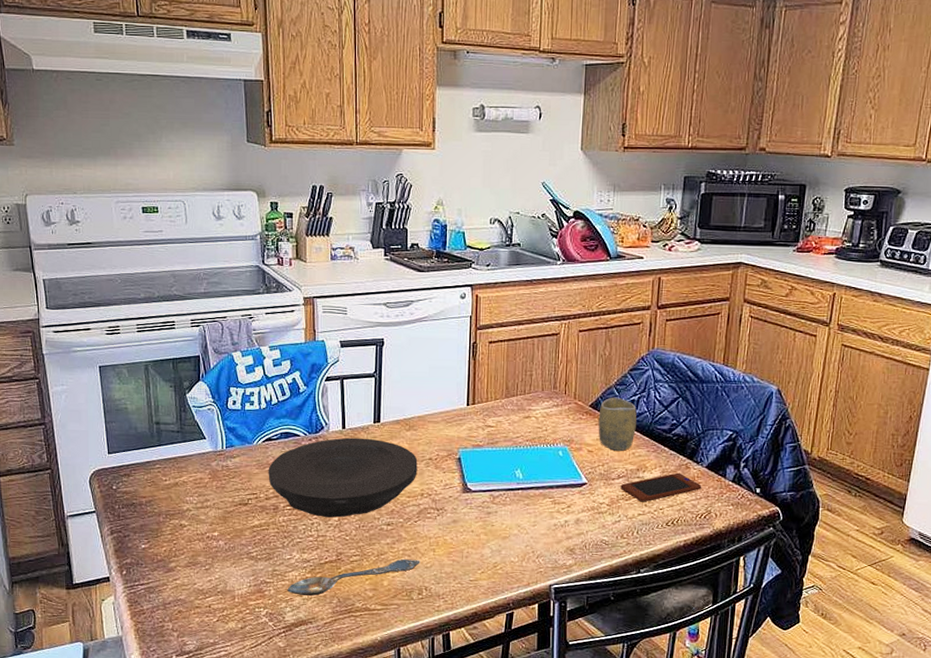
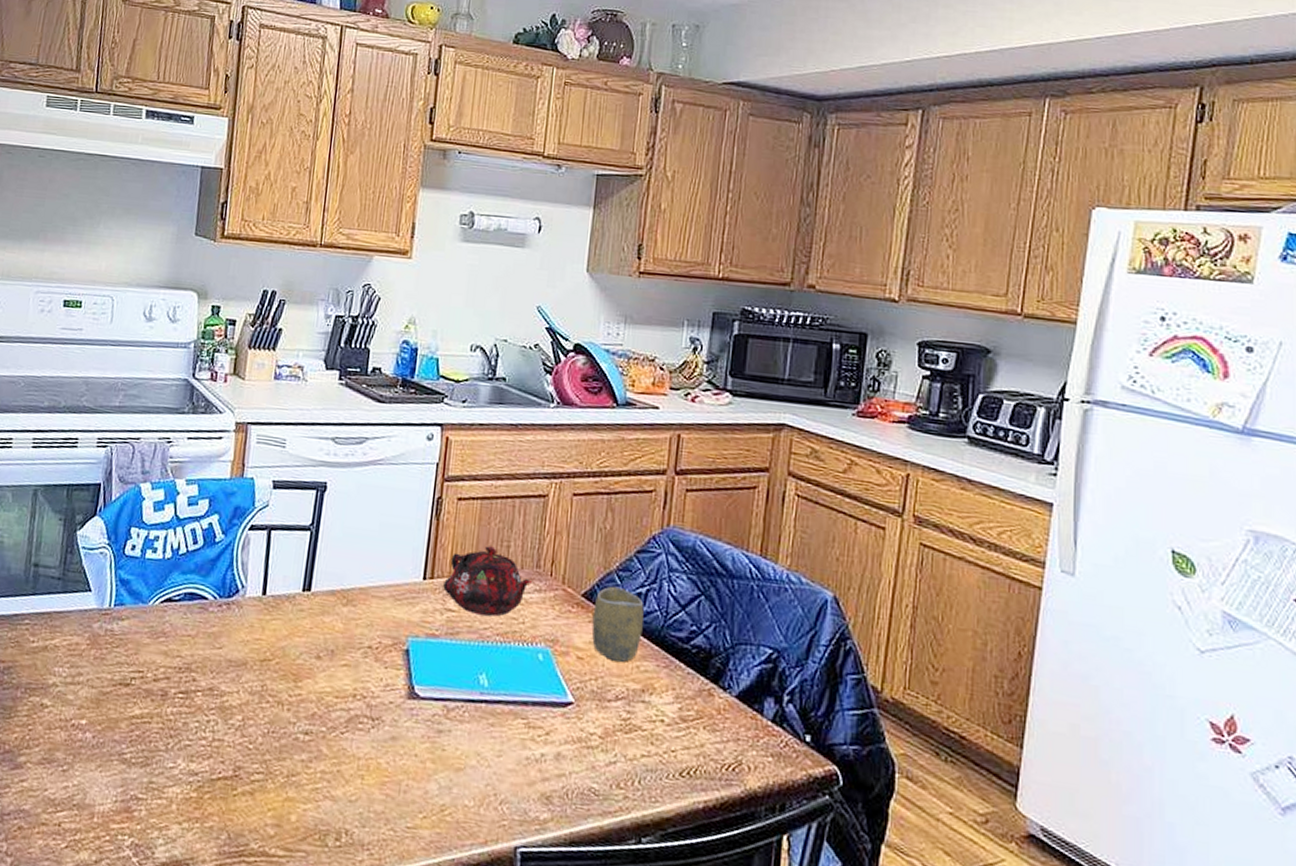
plate: present [268,437,418,518] -> none [160,606,353,717]
spoon: present [287,558,420,596] -> none [163,784,343,826]
teapot: none [483,376,551,428] -> present [443,545,532,617]
smartphone: present [620,472,702,502] -> none [618,700,730,738]

